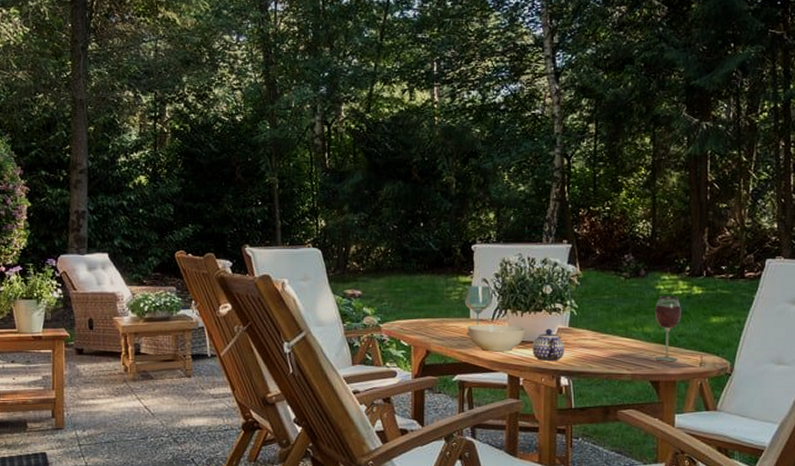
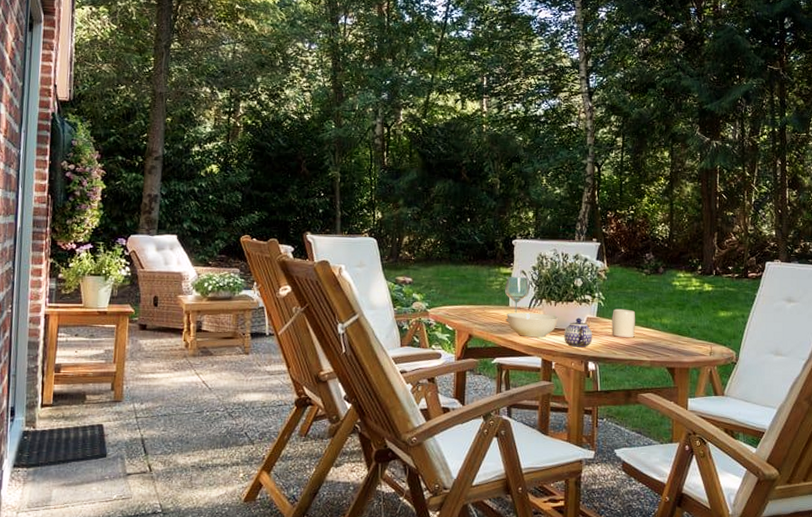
mug: none [586,317,614,350] -> present [611,309,636,338]
wineglass: present [654,295,682,361] -> none [671,290,695,350]

